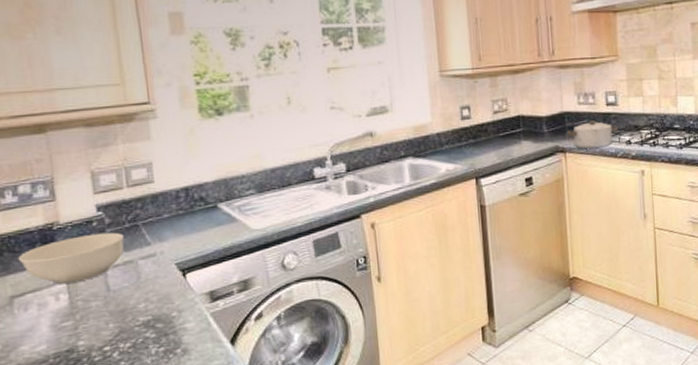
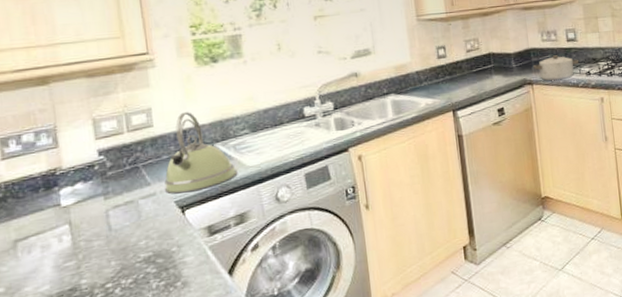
bowl: present [18,232,125,284] -> none [21,174,126,226]
kettle: none [165,168,242,256] -> present [164,112,238,194]

